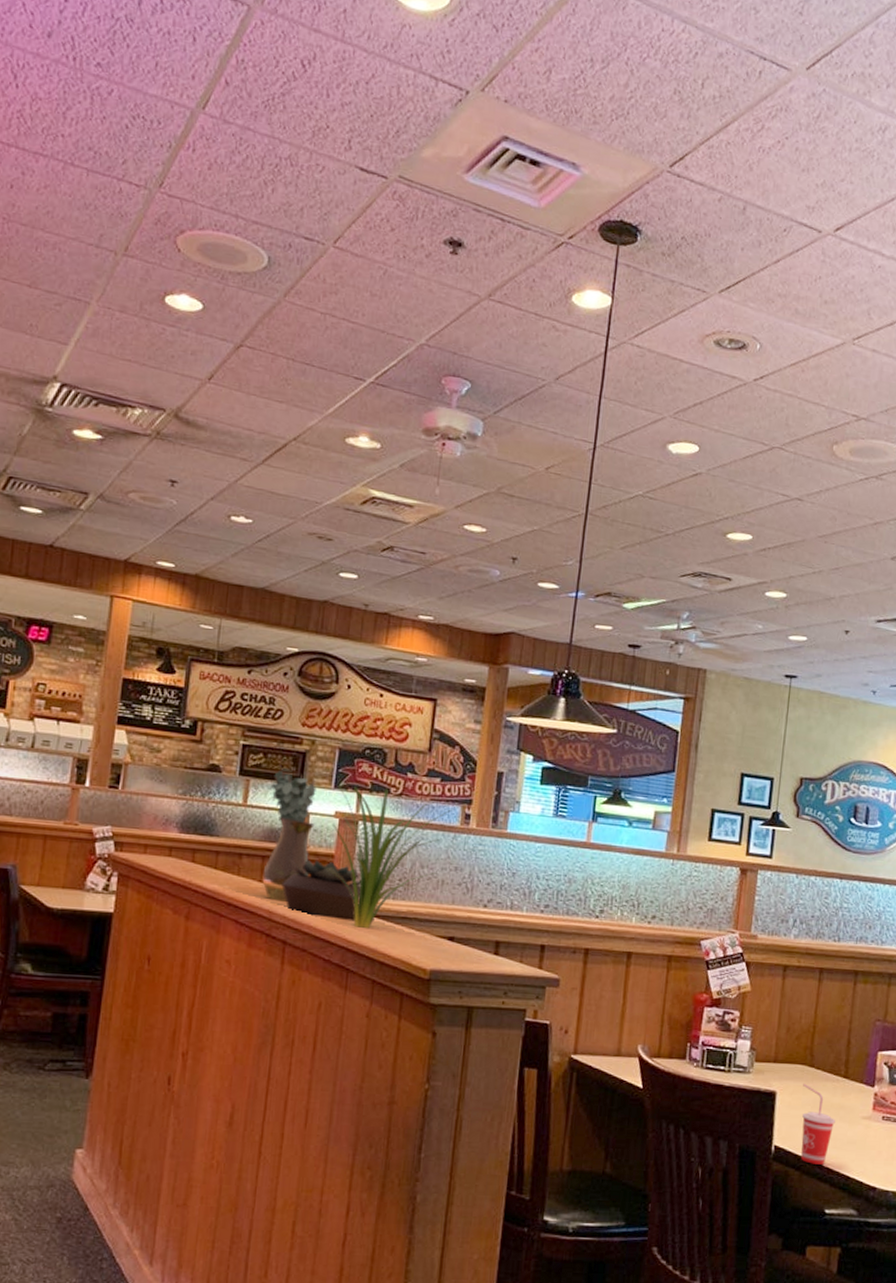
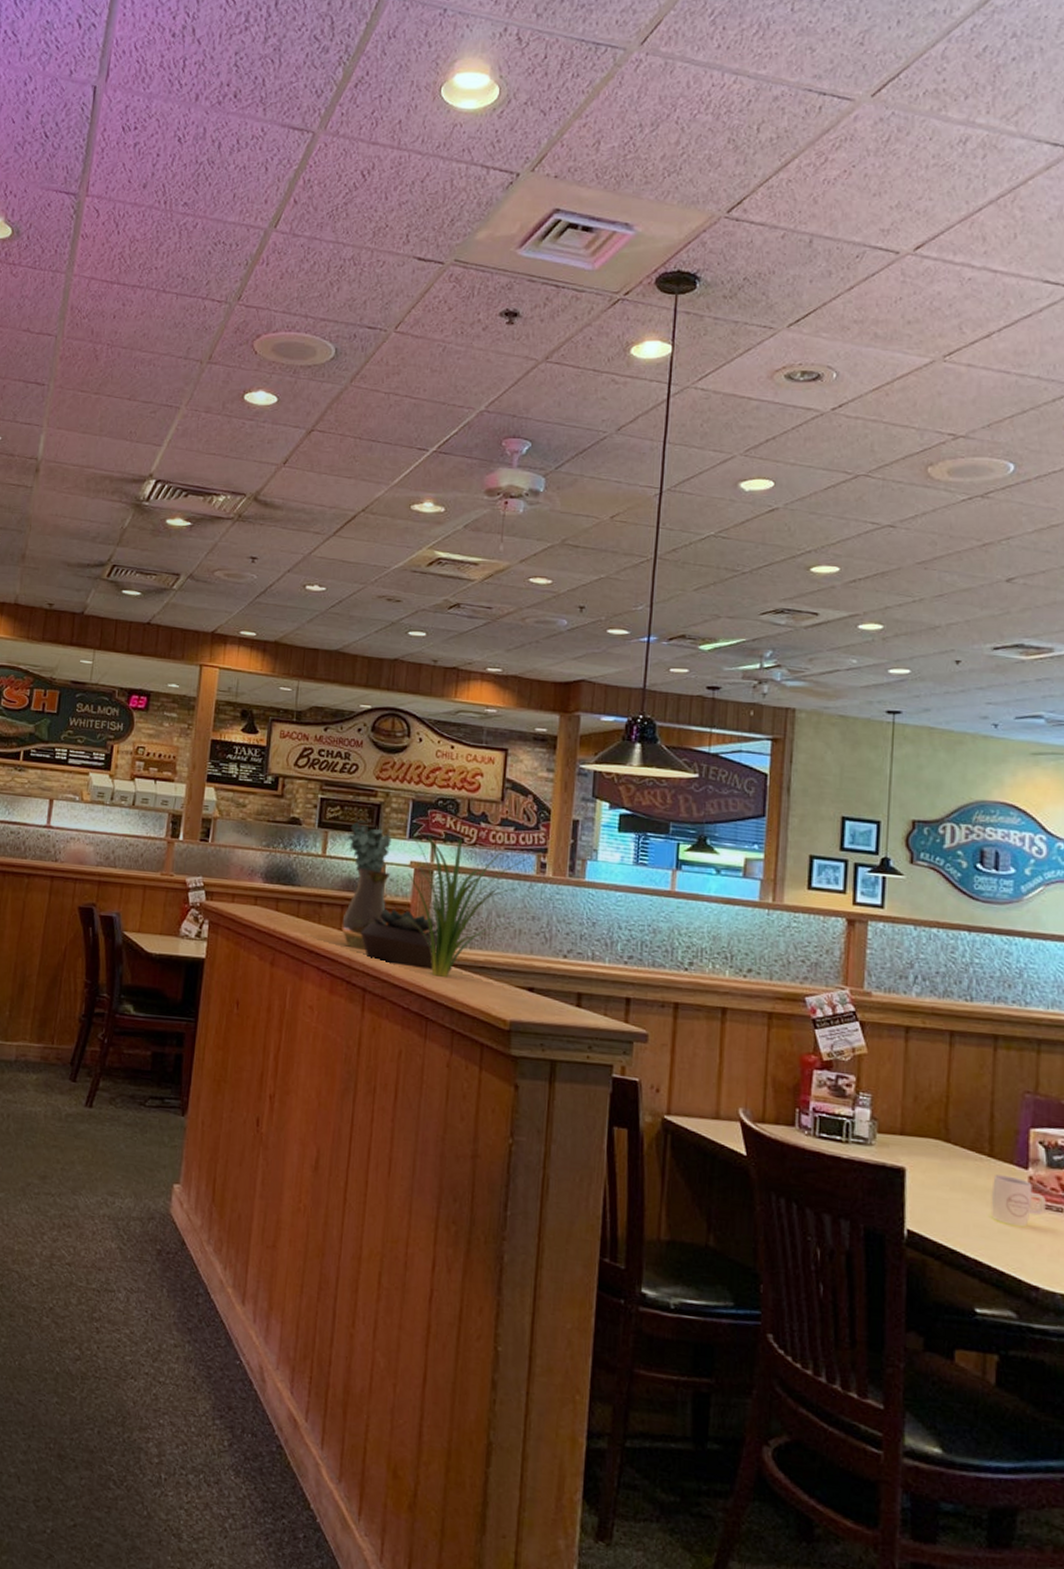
beverage cup: present [801,1083,835,1165] -> none [938,1160,981,1256]
mug: none [842,1093,886,1137] -> present [990,1174,1046,1228]

